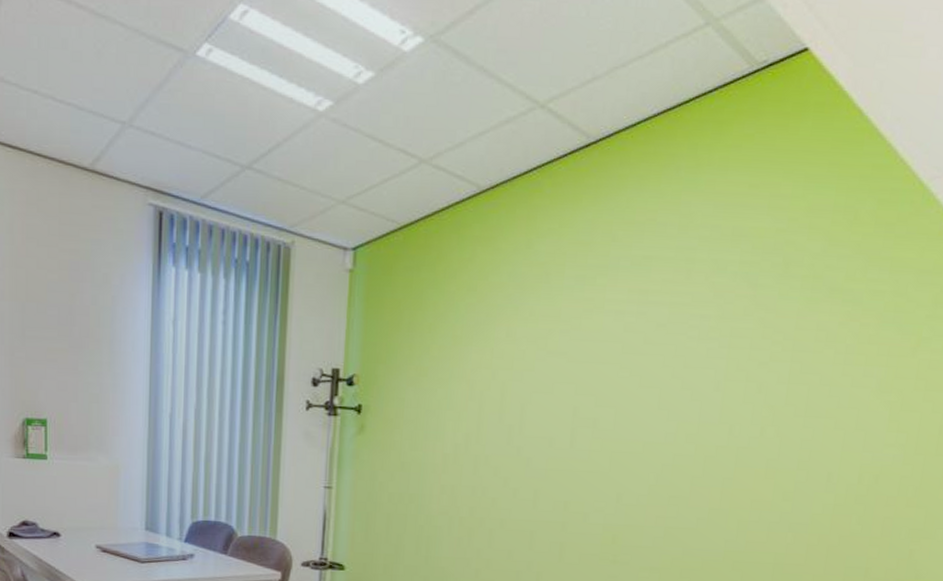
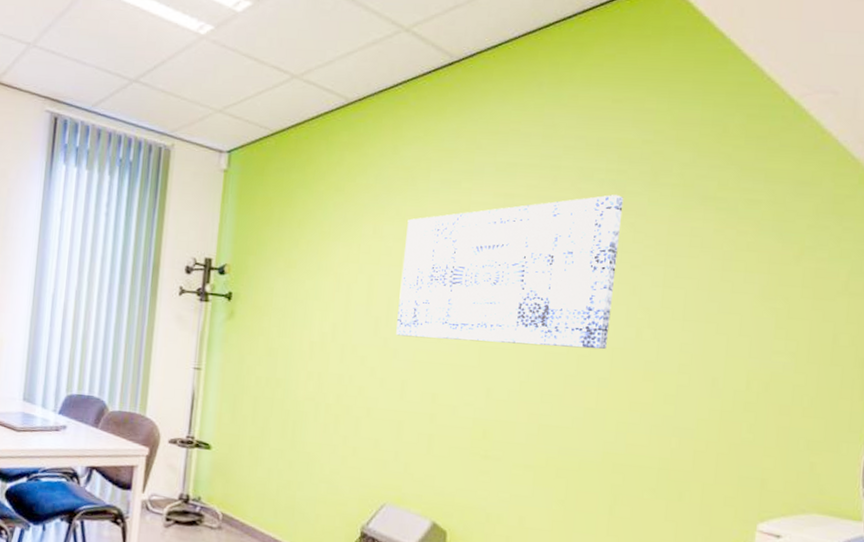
wall art: none [529,288,755,450] -> present [396,195,624,350]

